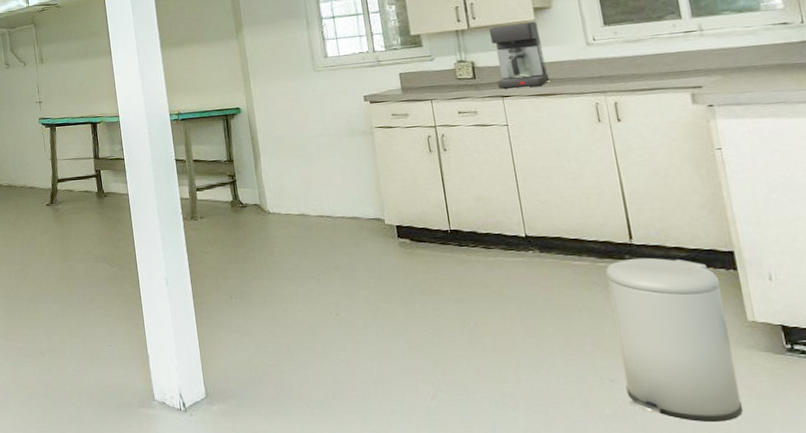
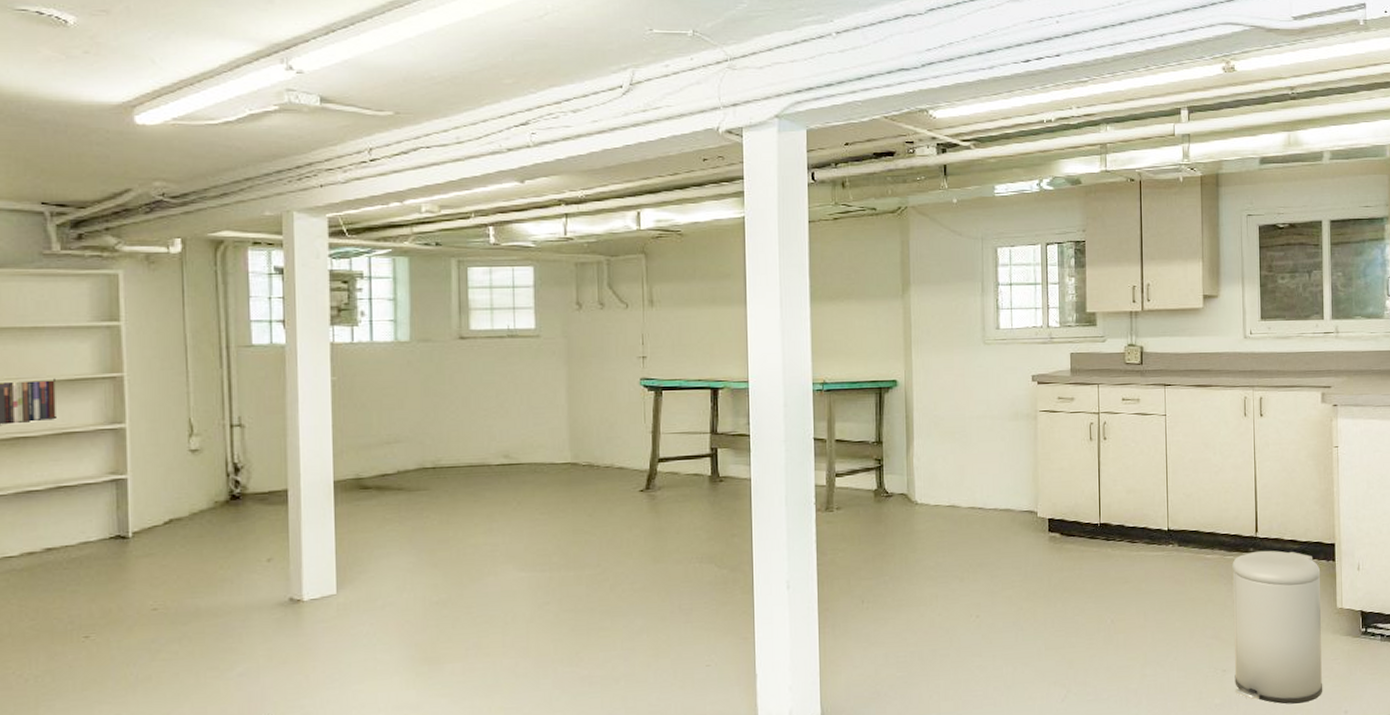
coffee maker: present [488,21,550,89] -> none [1160,309,1208,377]

